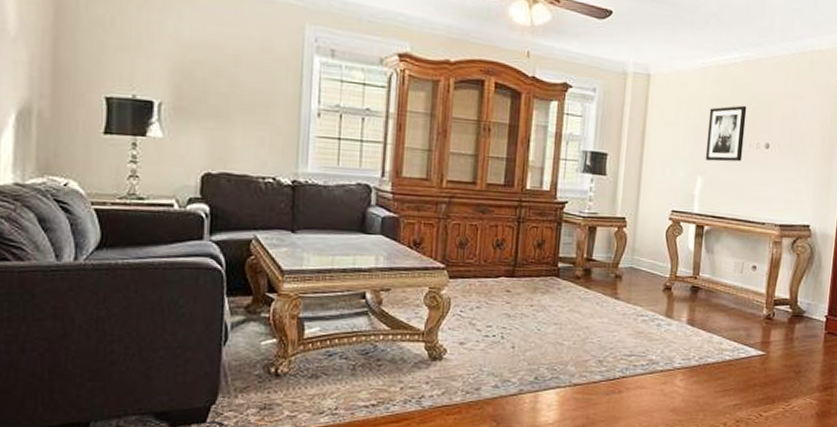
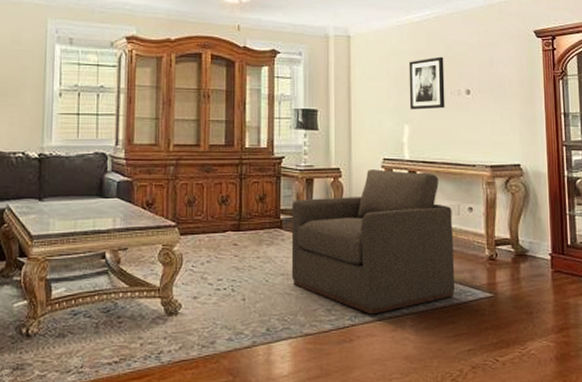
chair: none [565,221,736,368] -> present [291,170,456,315]

